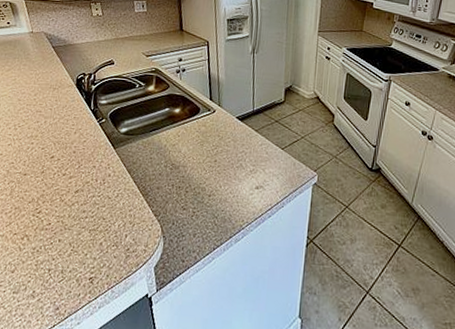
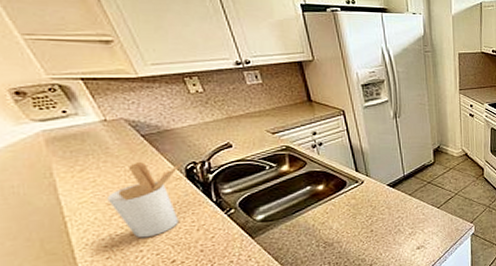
utensil holder: none [19,67,76,133] -> present [107,161,182,238]

